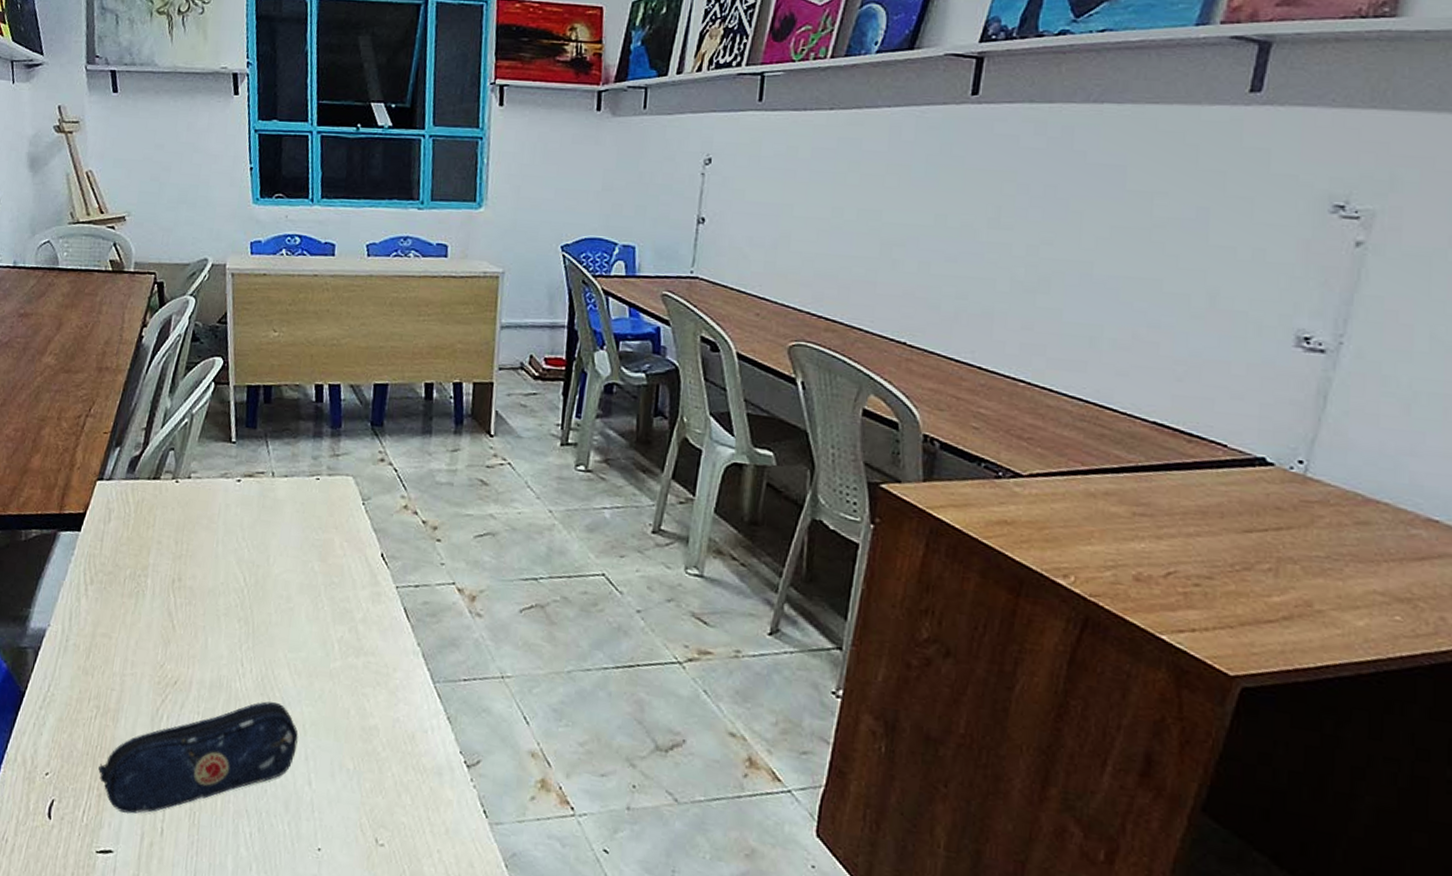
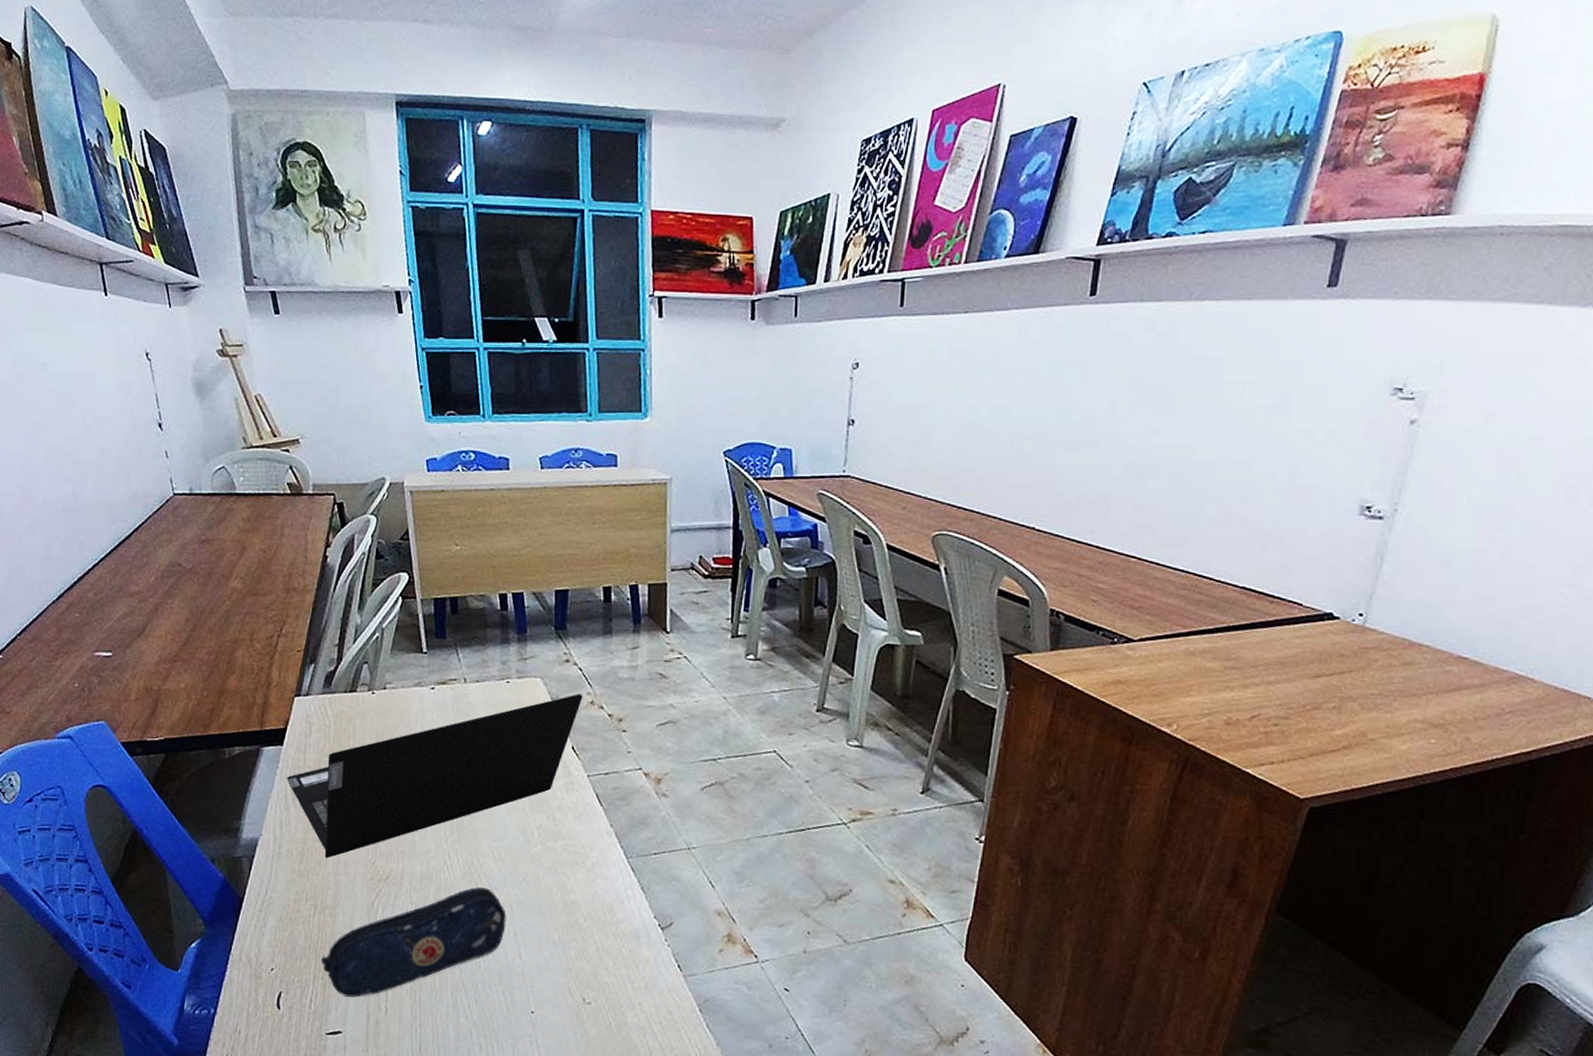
laptop computer: none [81,496,397,657] -> present [287,694,583,859]

